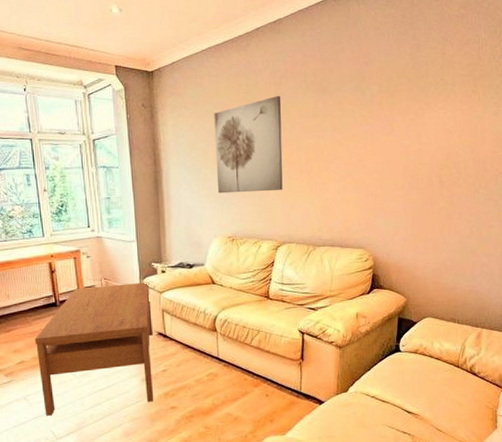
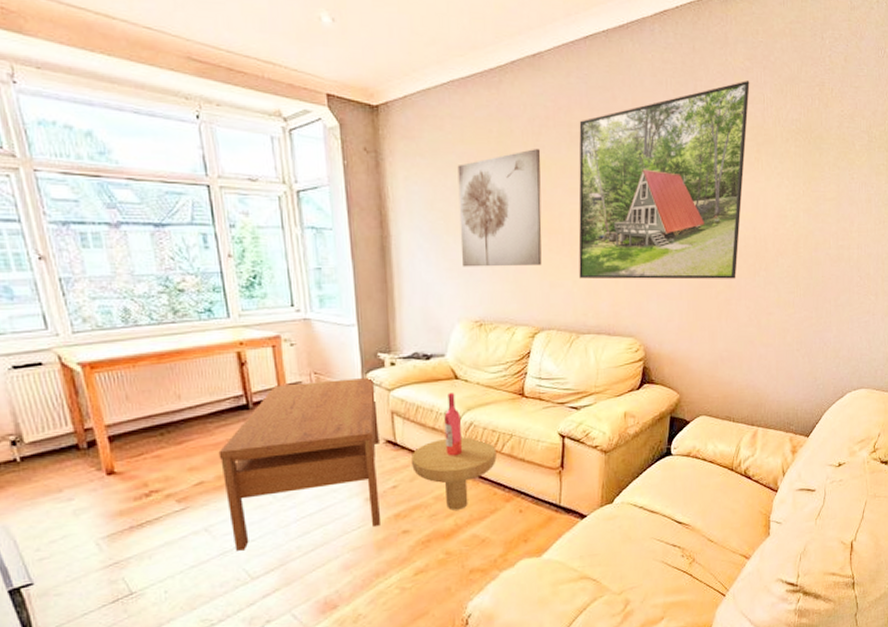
side table: none [178,295,247,392] -> present [412,393,497,510]
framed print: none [313,25,465,200] -> present [578,81,750,280]

